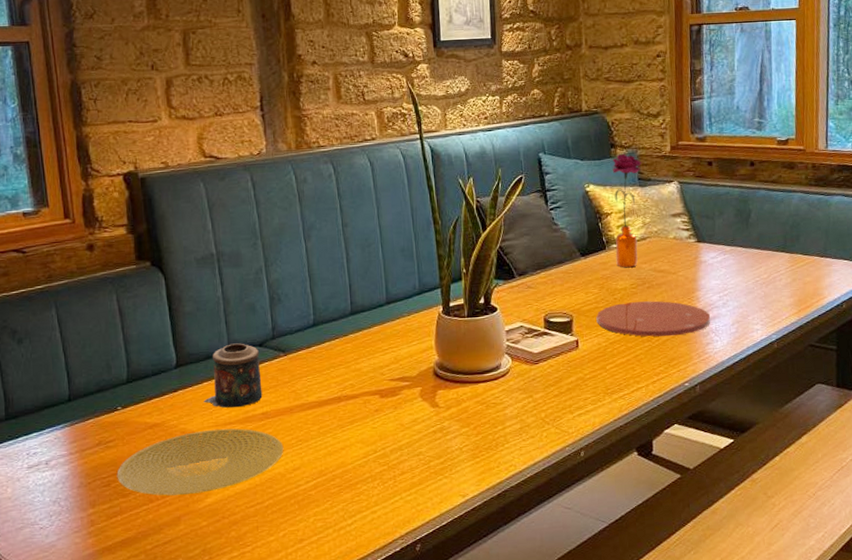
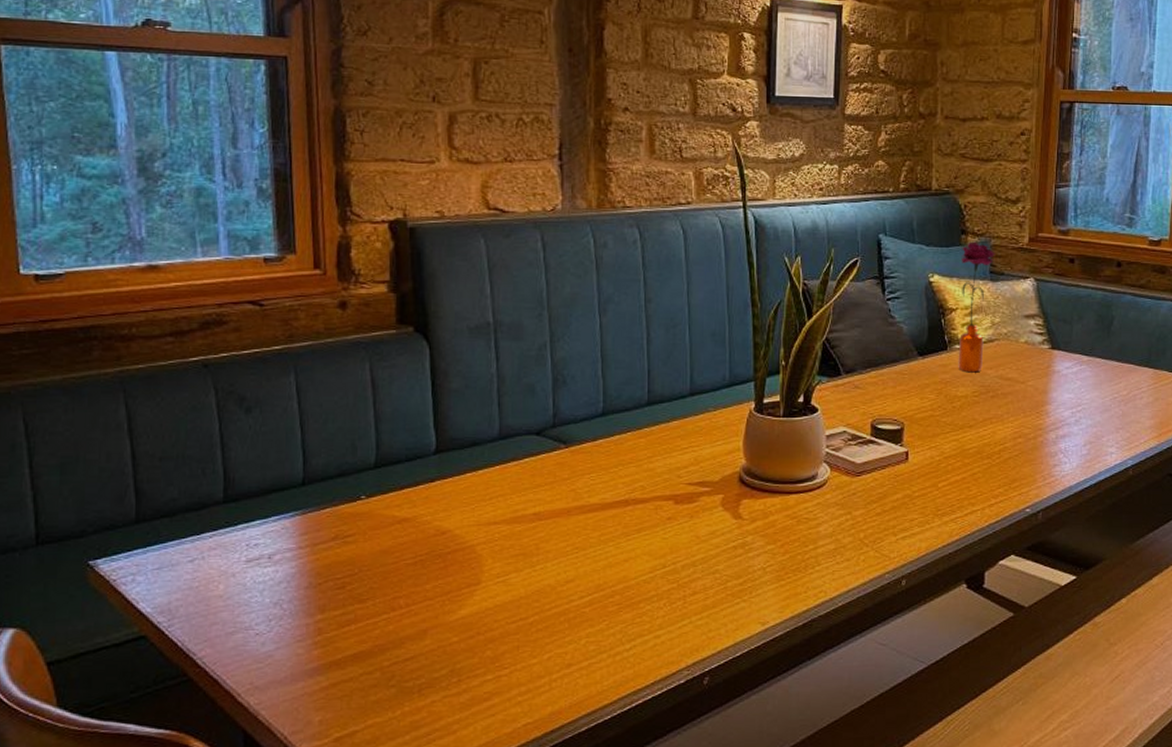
plate: present [116,428,284,496] -> none [354,528,557,604]
candle: present [203,343,263,408] -> none [465,429,536,505]
plate: present [596,301,710,337] -> none [931,412,1059,455]

